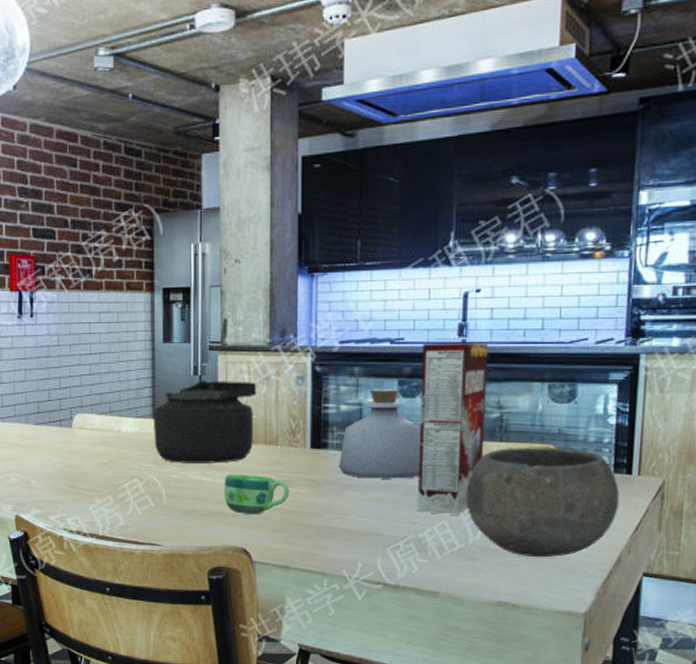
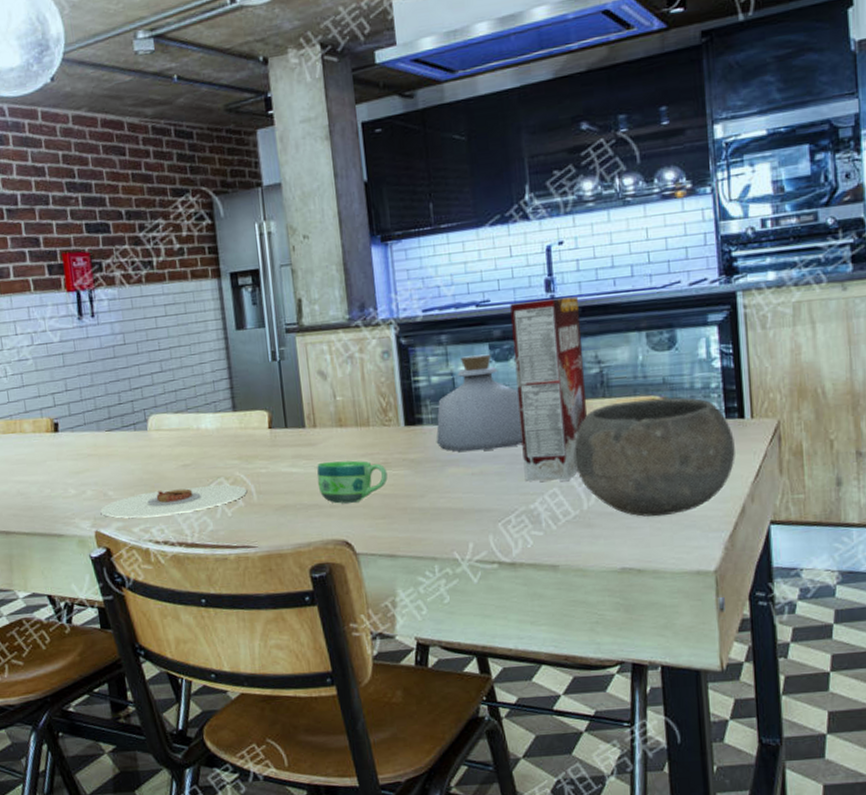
plate: none [22,484,158,508] -> present [100,484,248,518]
kettle: present [153,380,257,463] -> none [233,362,344,457]

